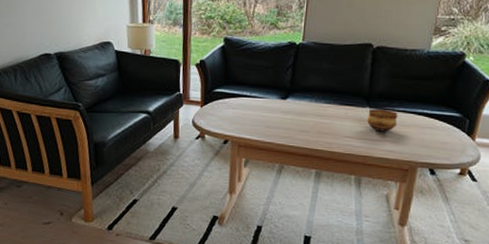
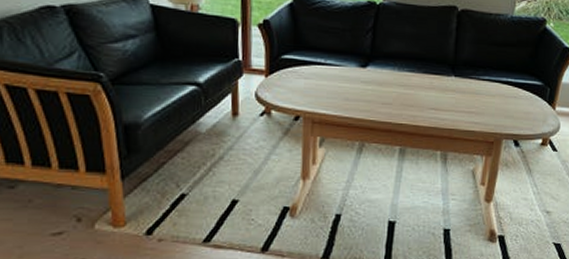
bowl: present [367,108,398,132] -> none [453,77,483,103]

